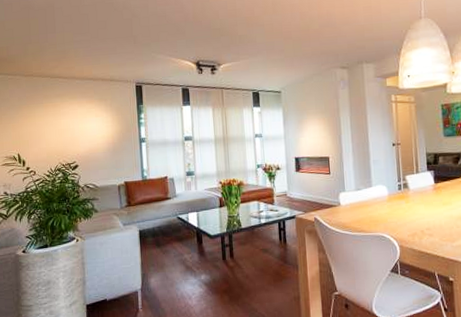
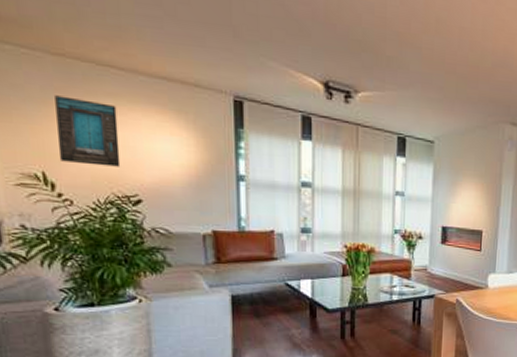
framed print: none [26,101,65,145] -> present [55,95,121,167]

